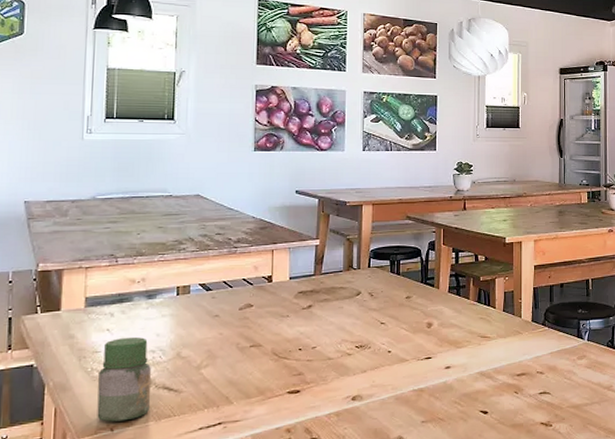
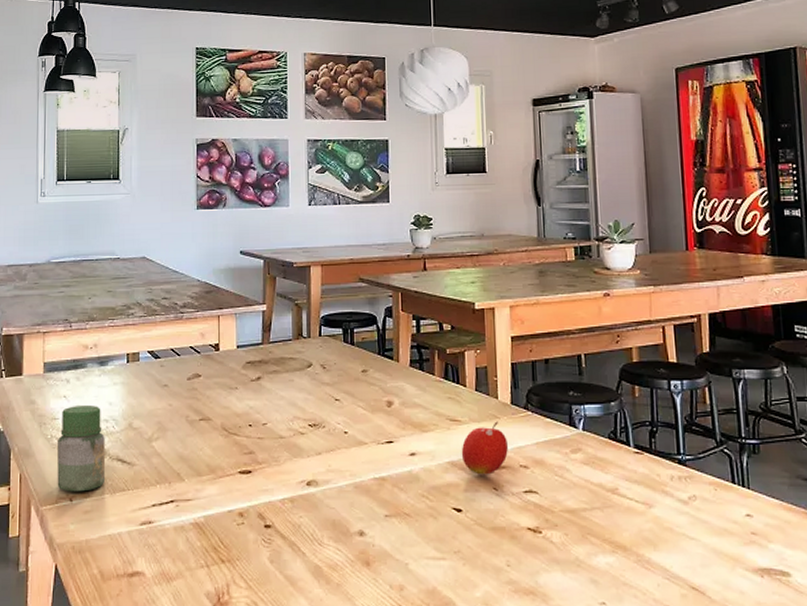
fruit: none [489,336,528,382] -> present [461,421,508,475]

